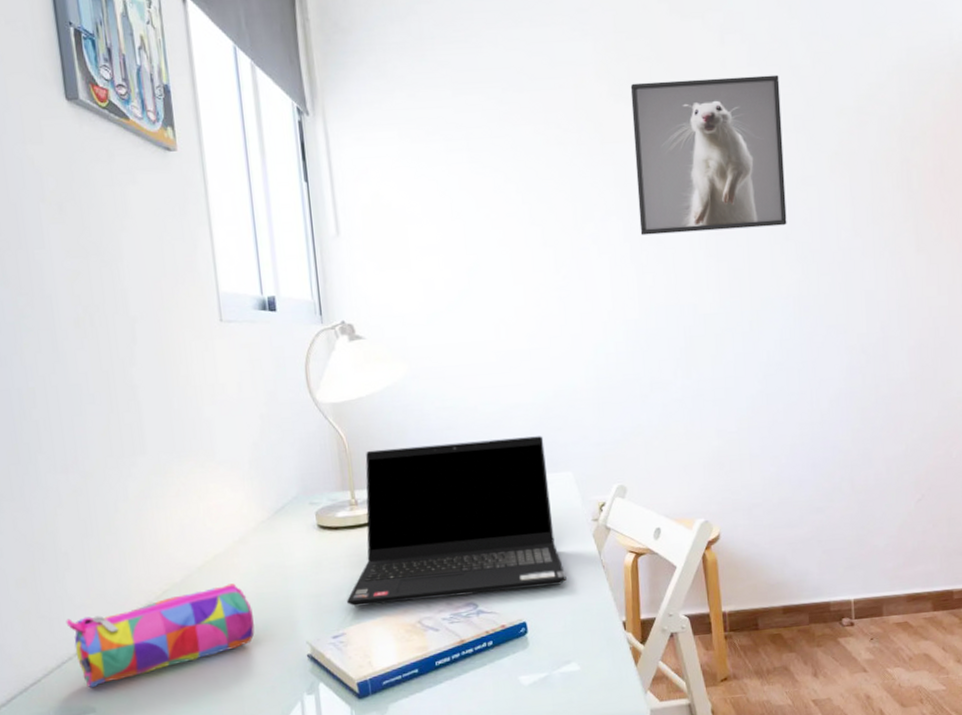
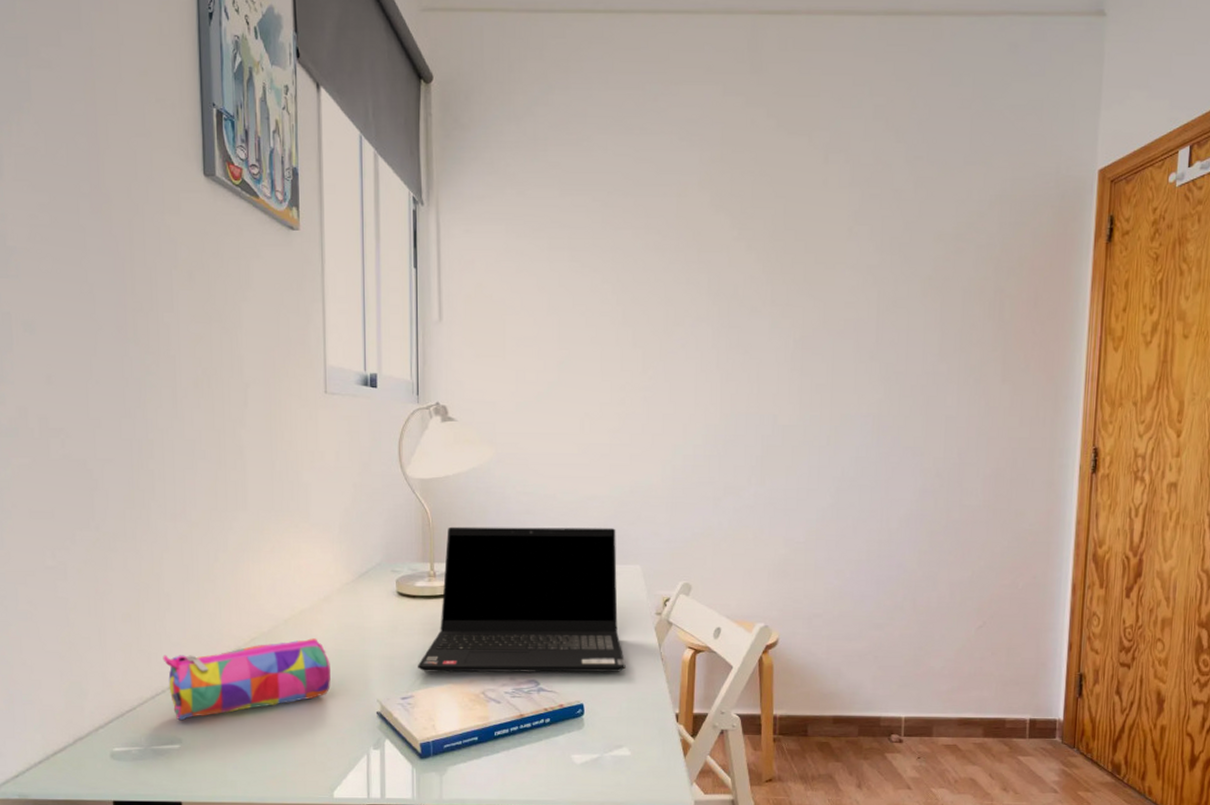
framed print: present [630,74,787,236] -> none [728,195,880,345]

